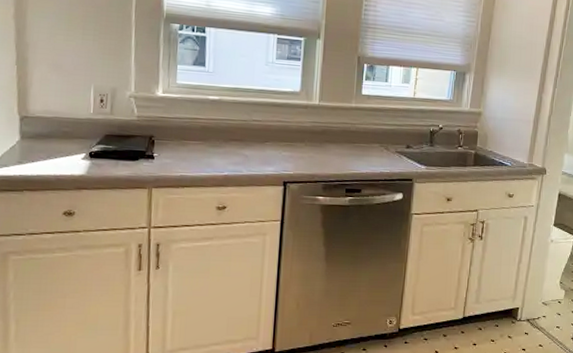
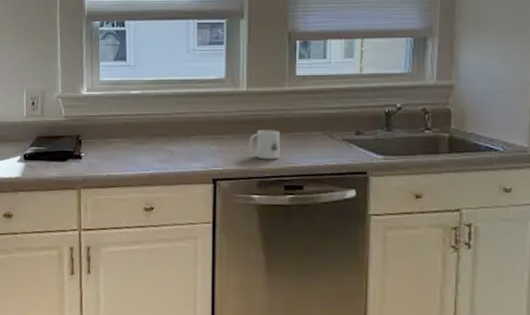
mug: none [317,139,345,167] -> present [249,129,280,160]

